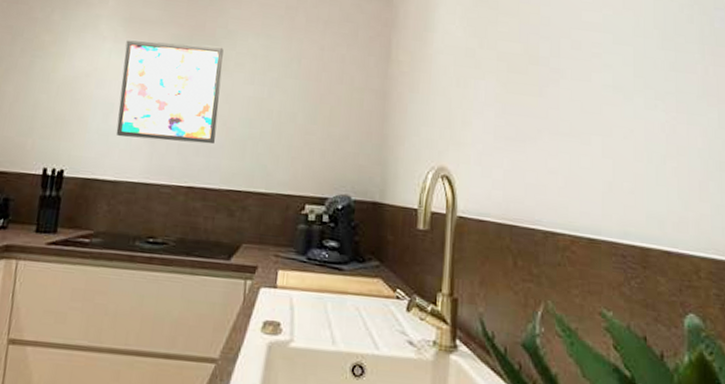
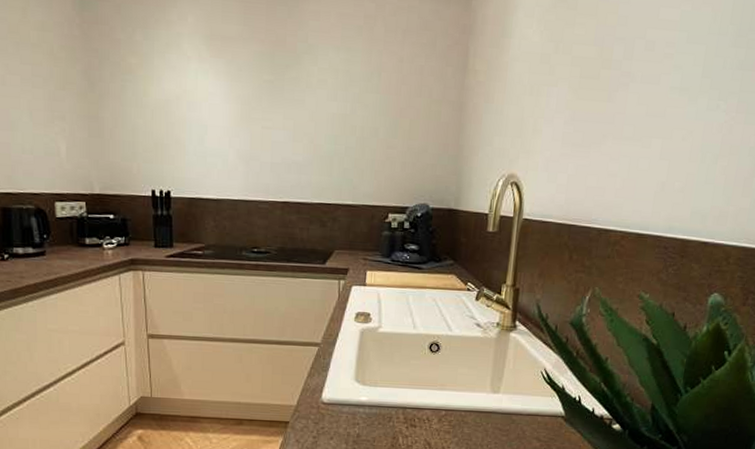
wall art: present [116,40,224,144] -> none [210,59,306,162]

